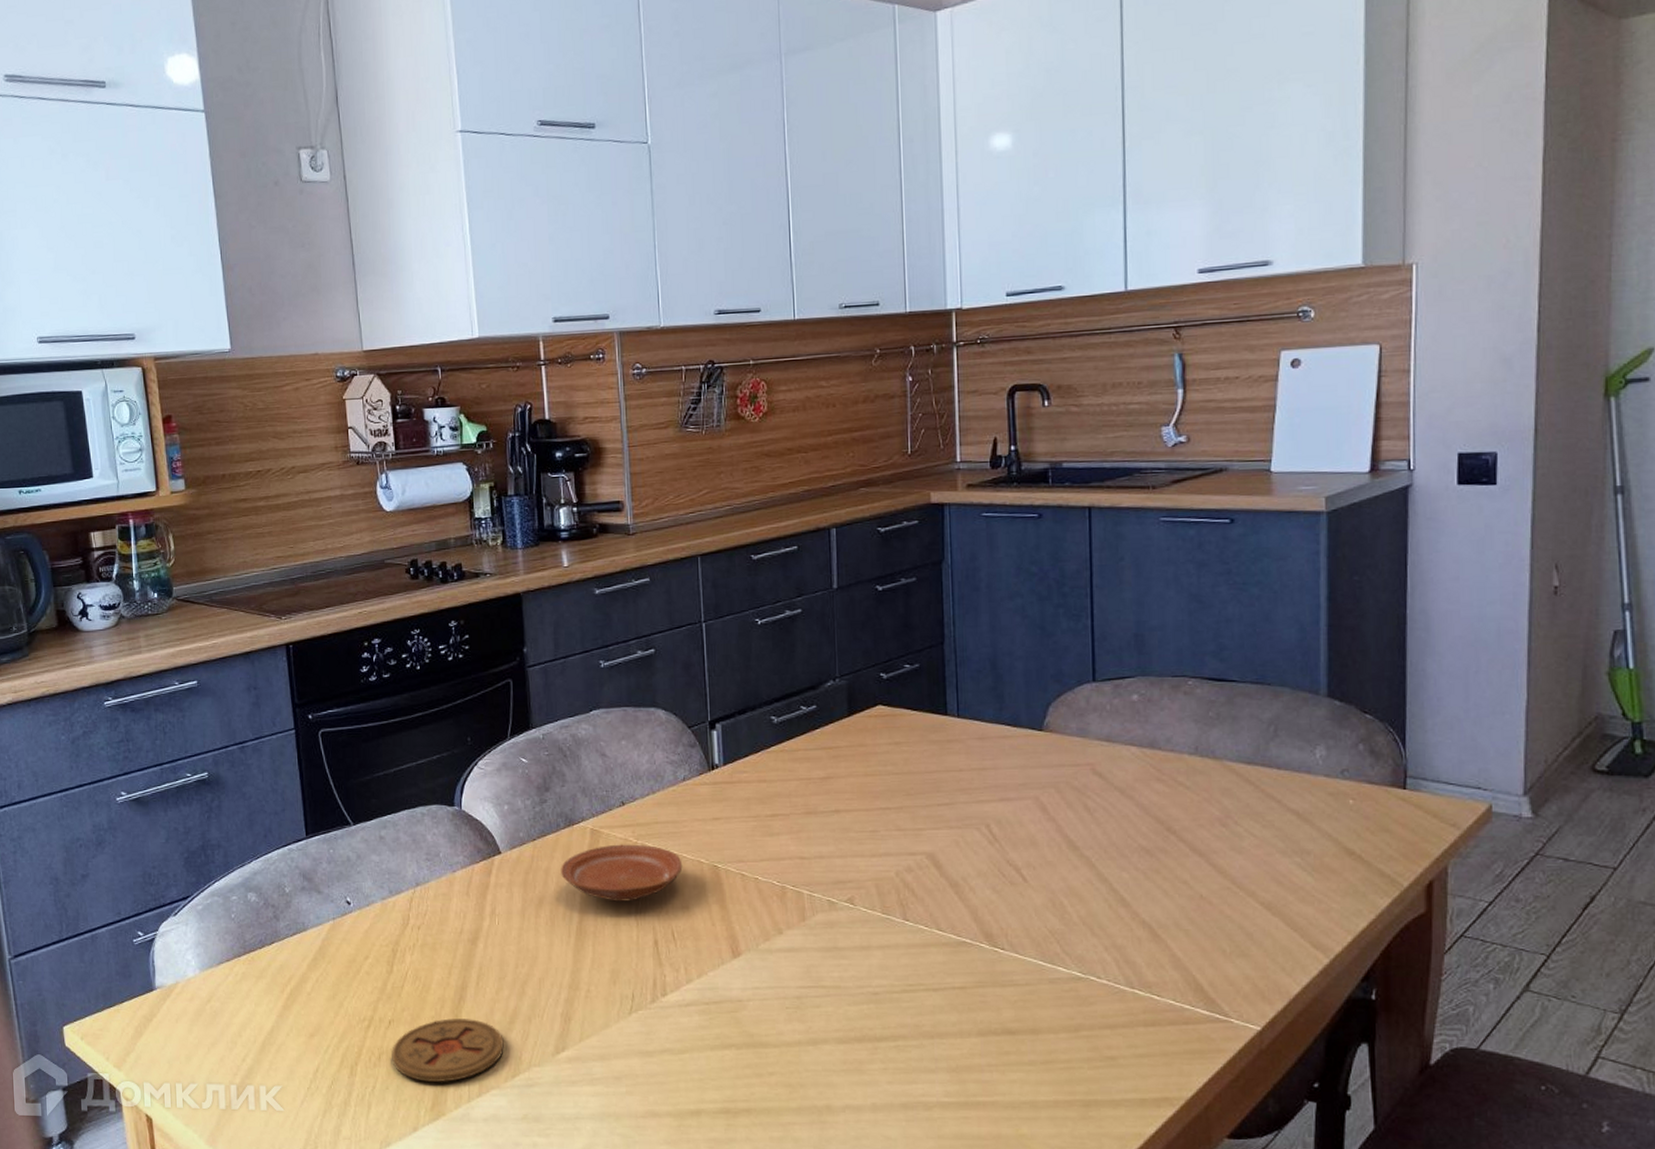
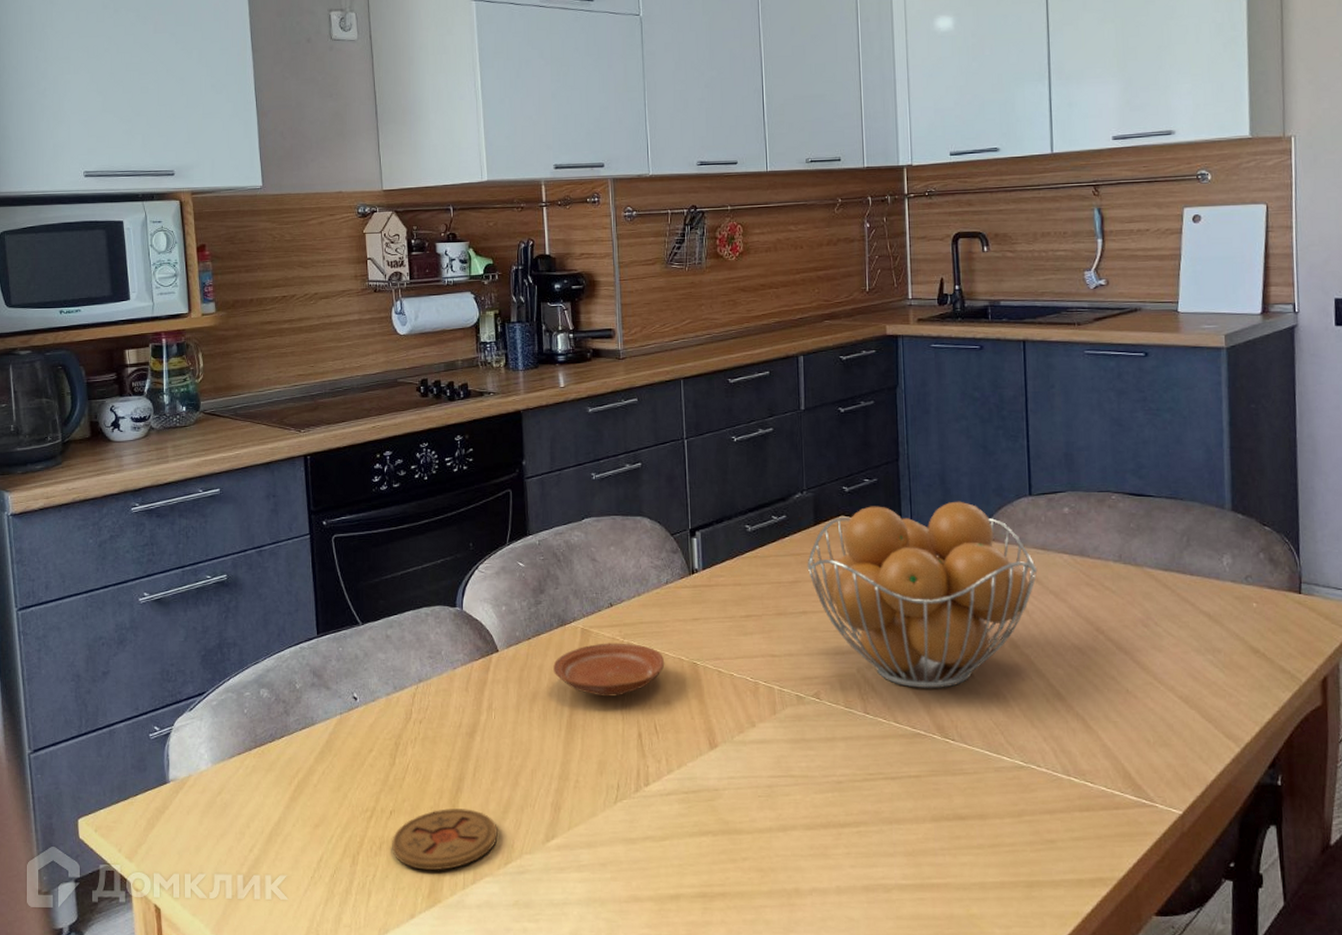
fruit basket: none [840,688,1101,893] -> present [807,501,1038,688]

